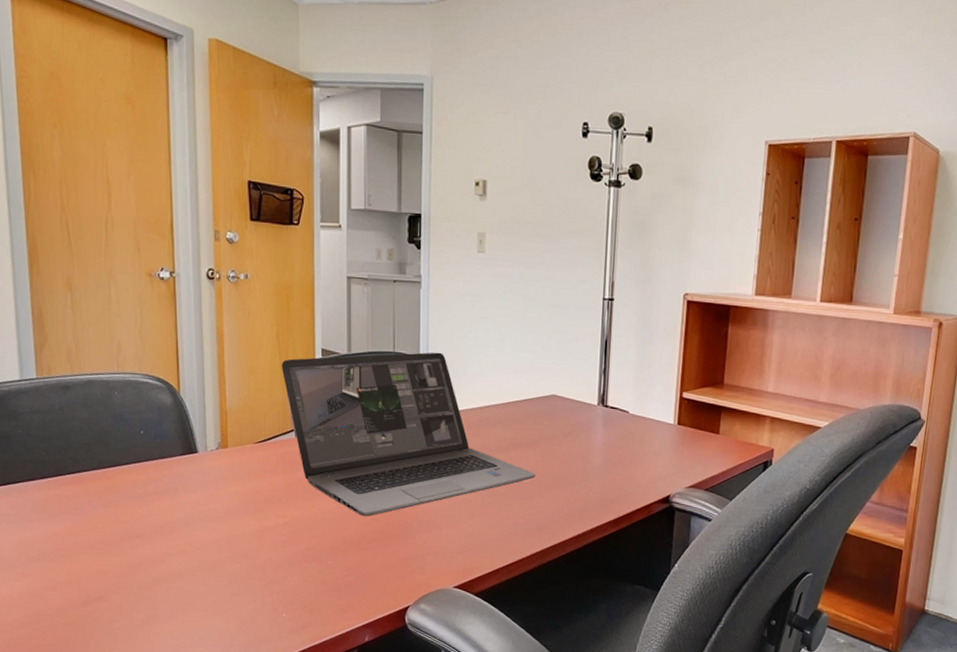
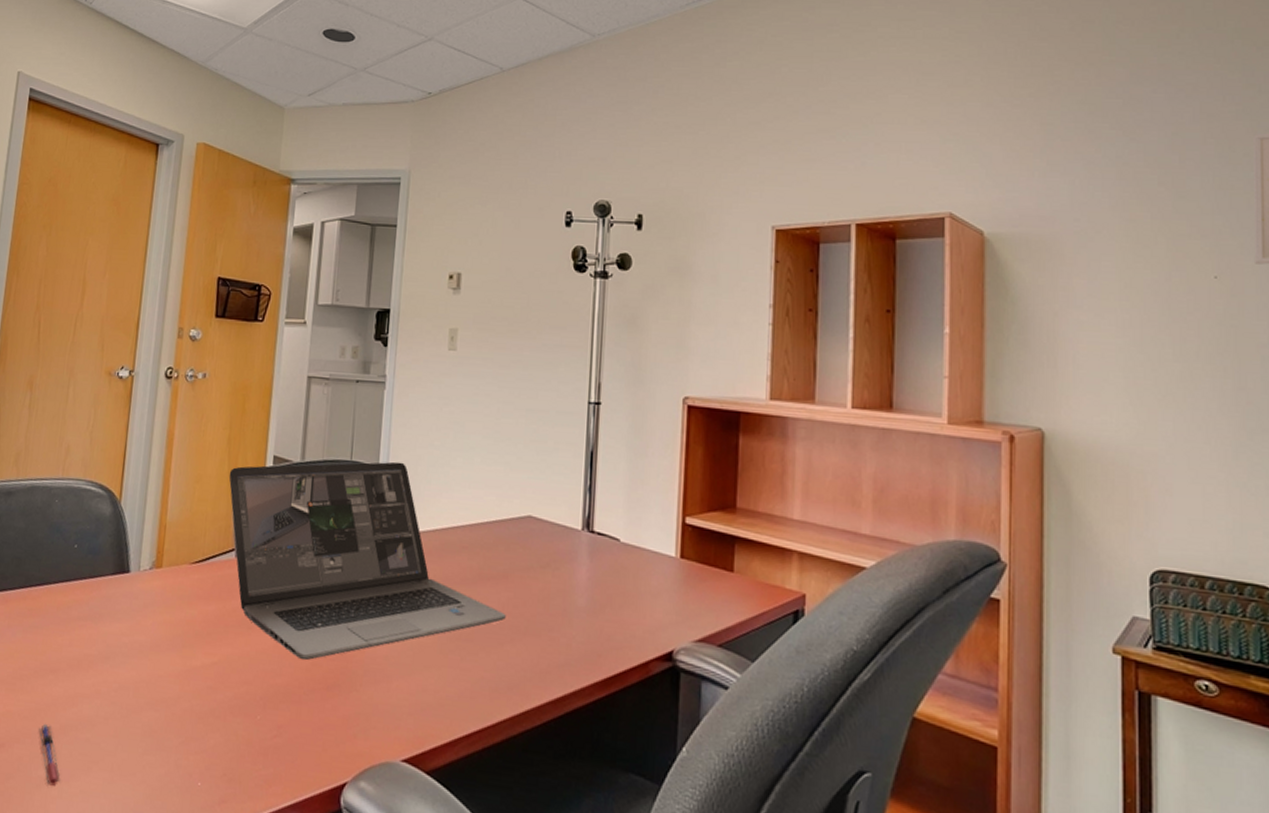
pen: none [133,578,160,625] -> present [39,723,60,786]

